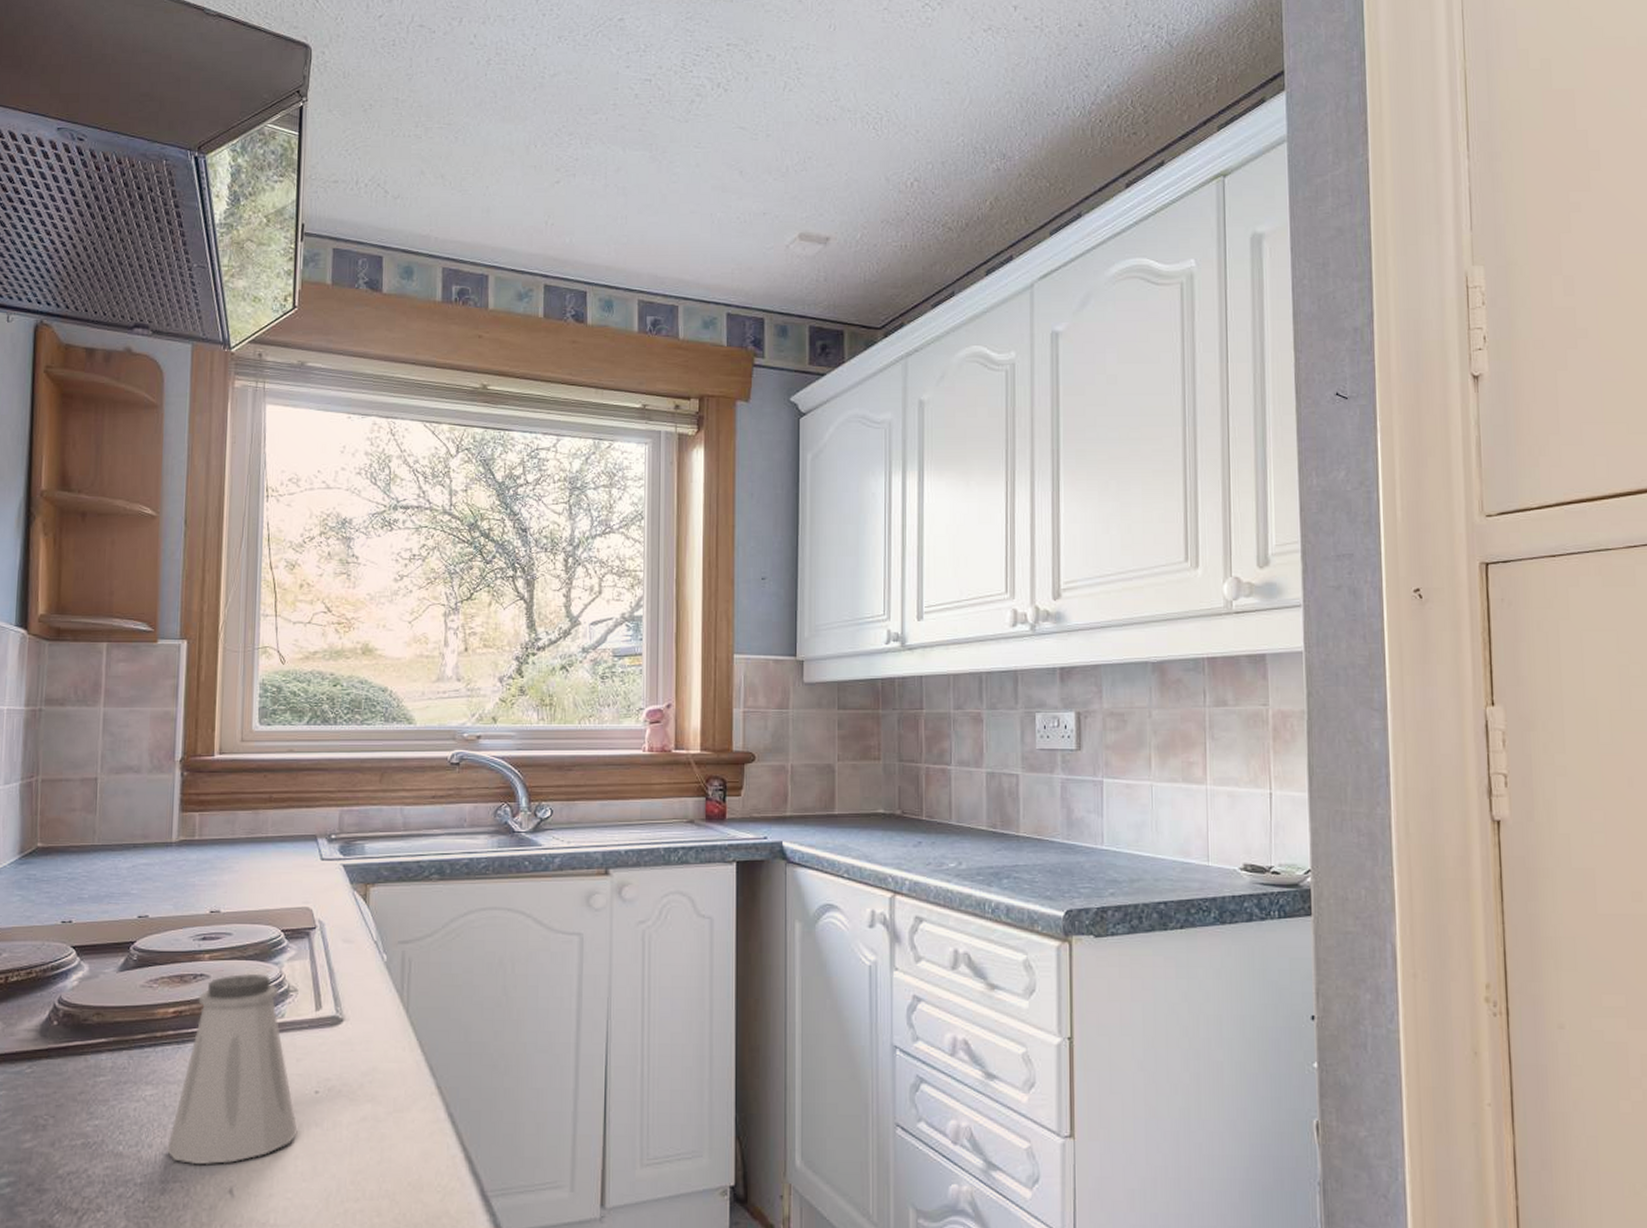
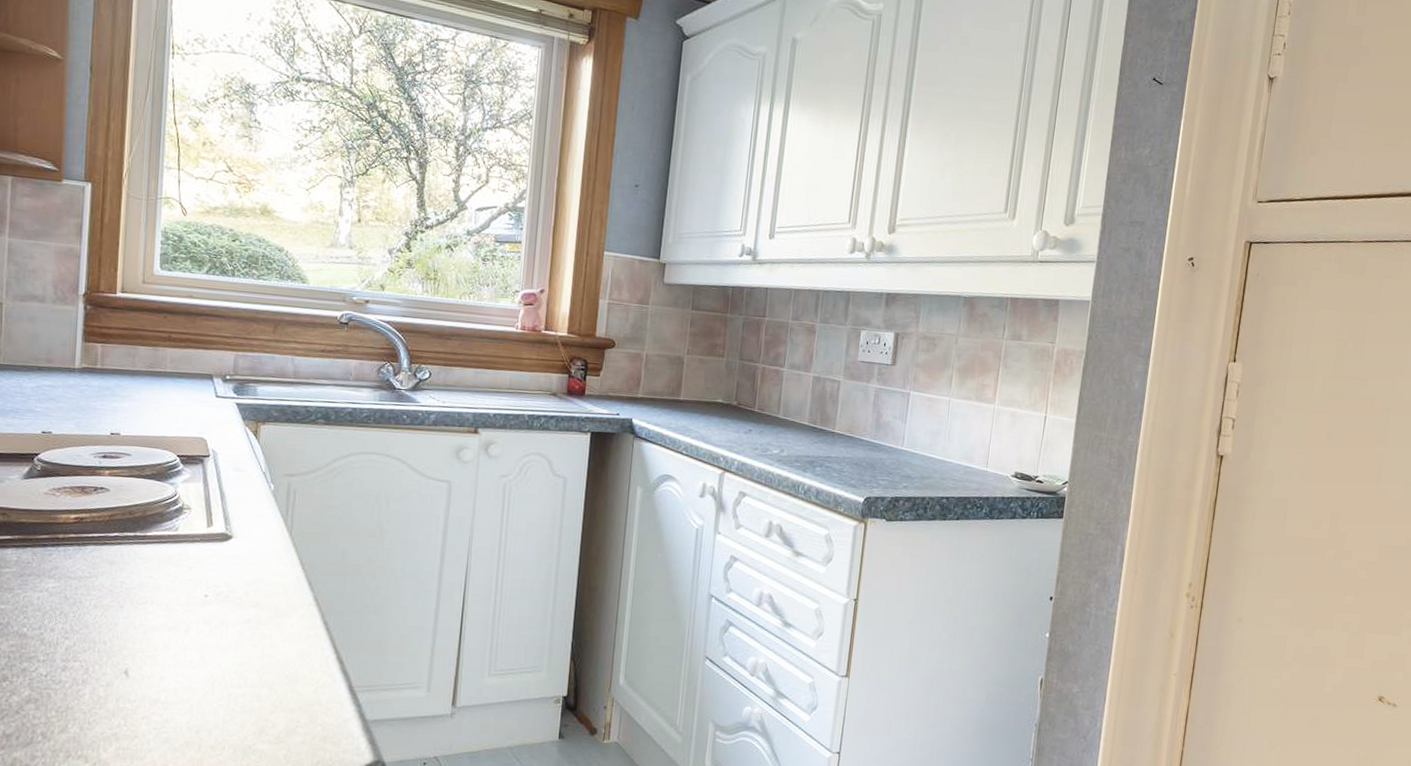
saltshaker: present [167,973,298,1165] -> none [68,490,188,650]

